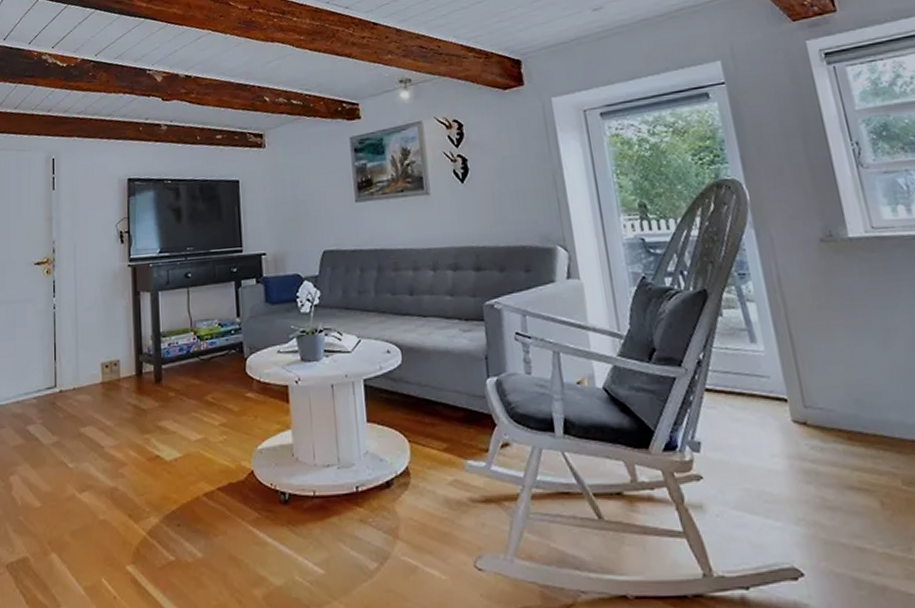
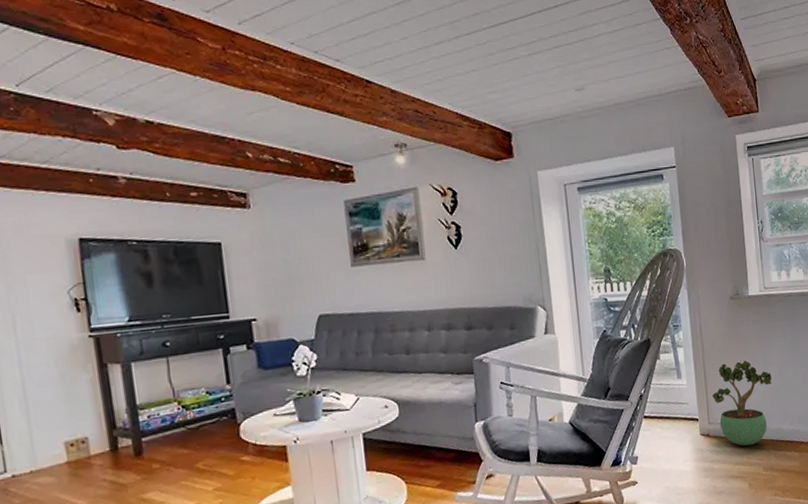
potted plant: none [805,324,902,446] -> present [712,360,772,446]

